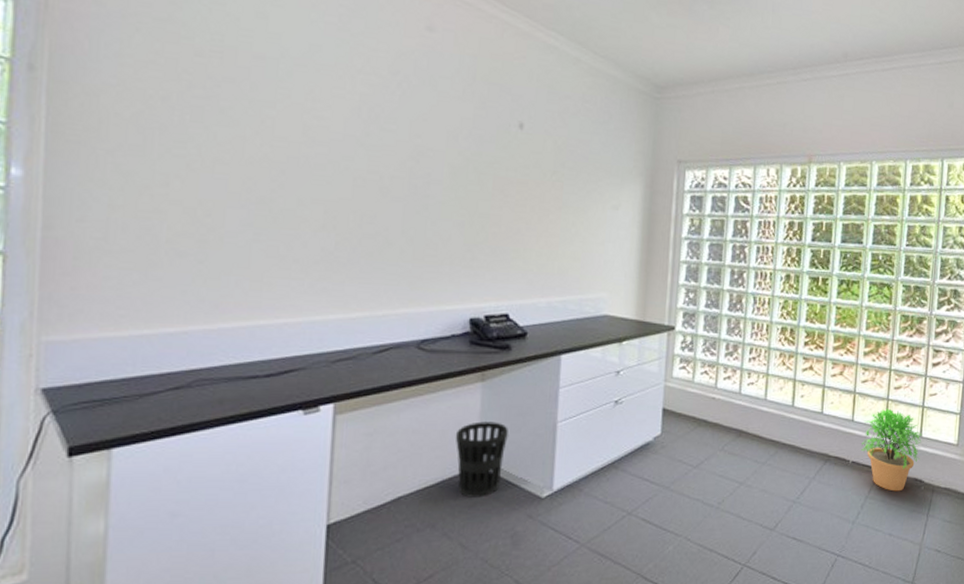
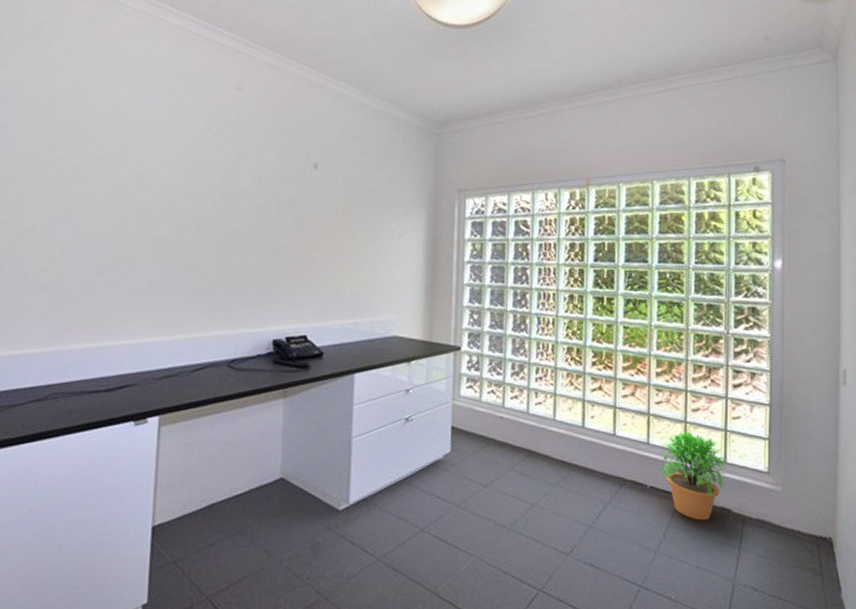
wastebasket: present [455,421,508,498] -> none [261,435,308,508]

